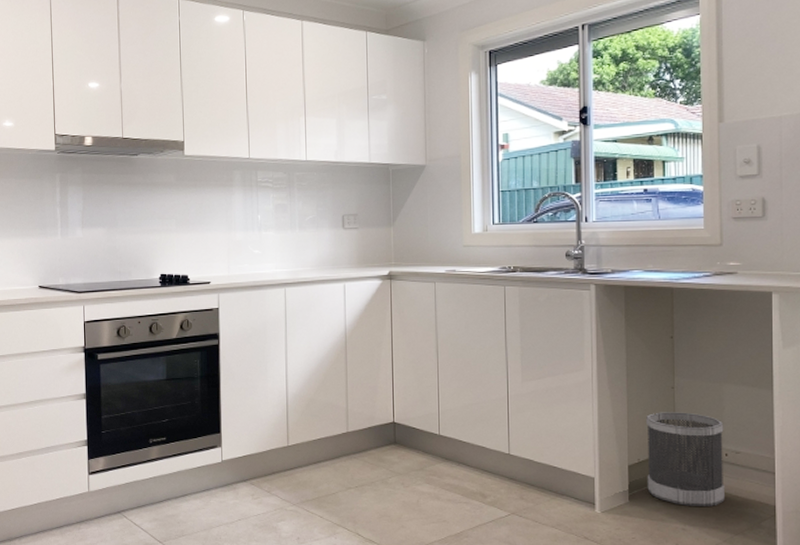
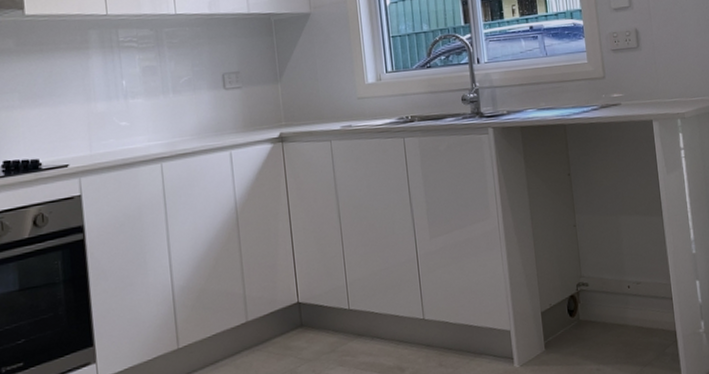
wastebasket: present [646,412,725,508] -> none [553,249,632,346]

